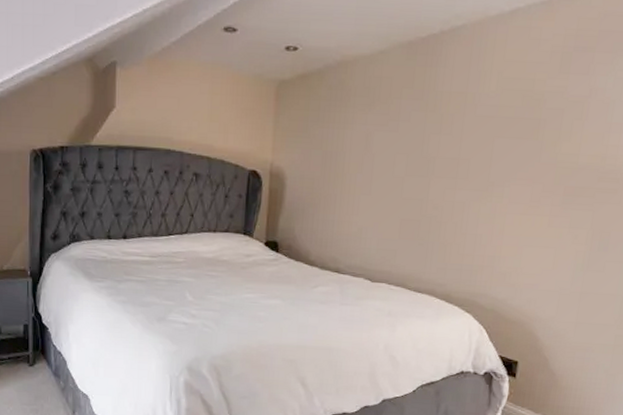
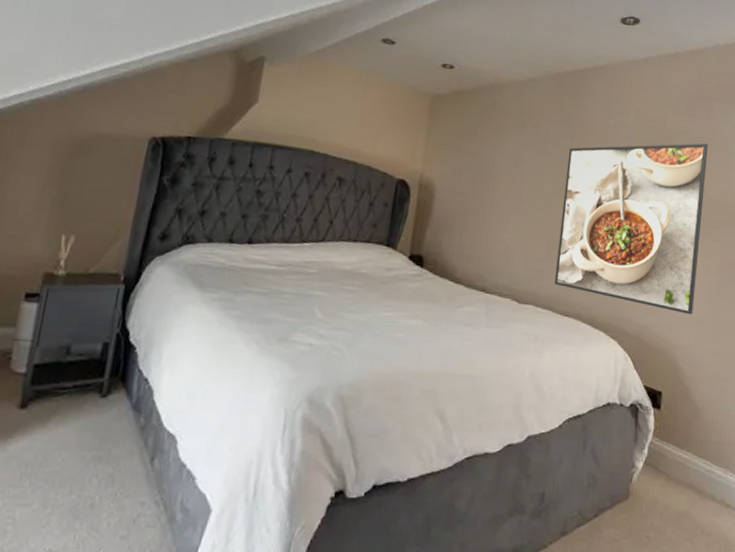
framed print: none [407,102,585,288] -> present [554,143,708,315]

